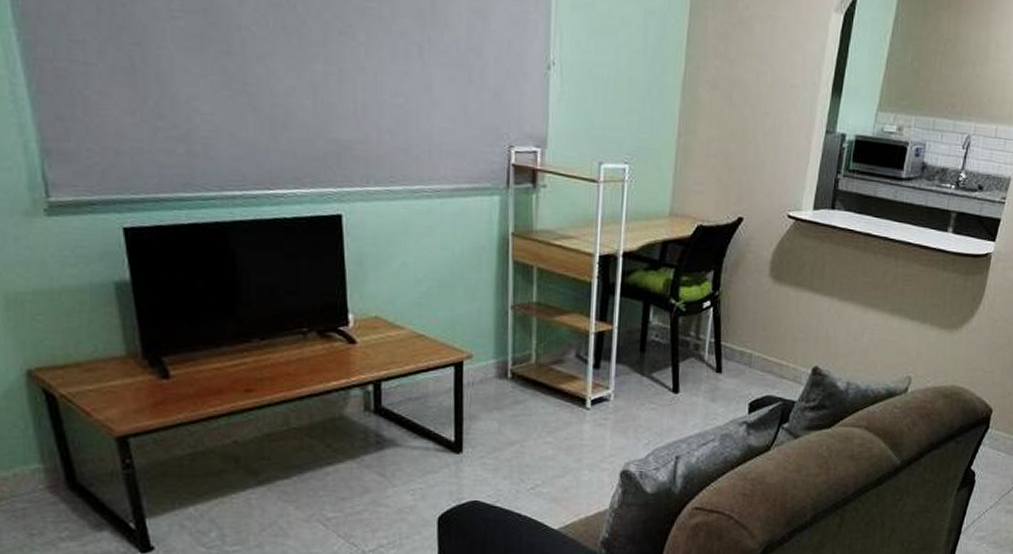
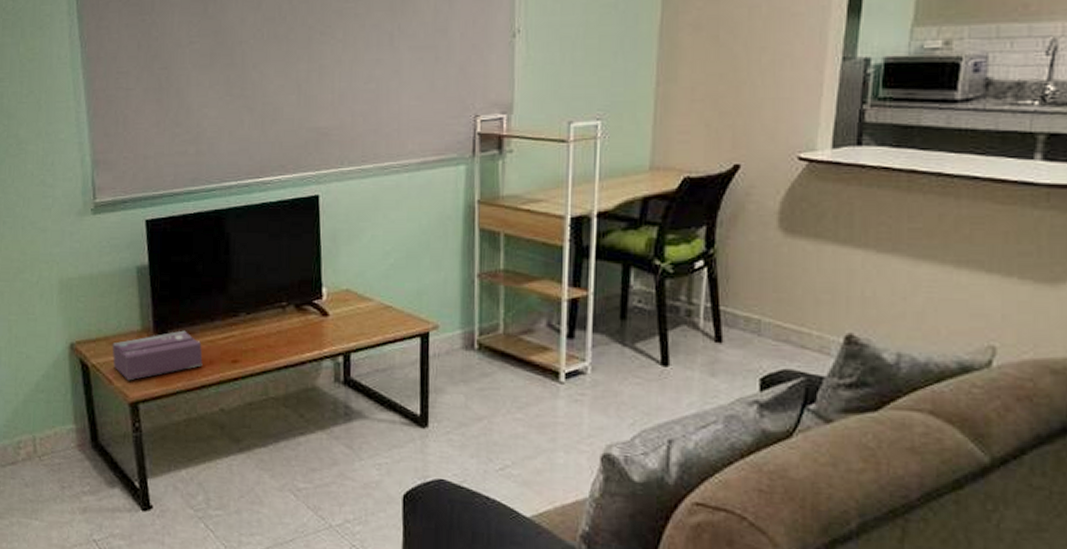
tissue box: none [87,356,209,413] -> present [112,330,203,381]

